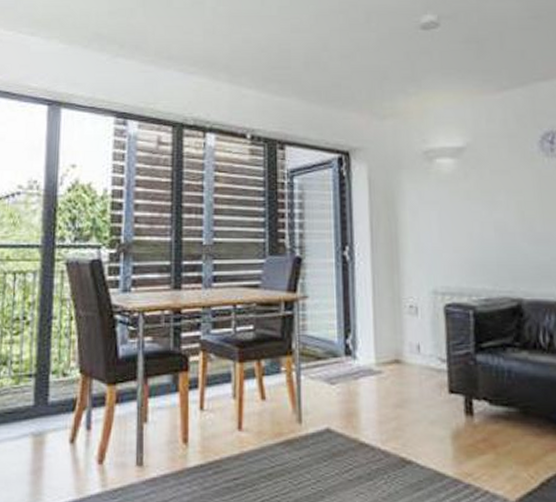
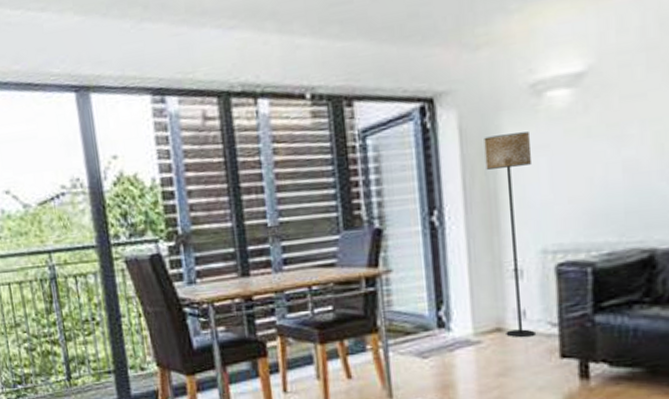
floor lamp: none [388,189,428,371] -> present [484,132,535,338]

